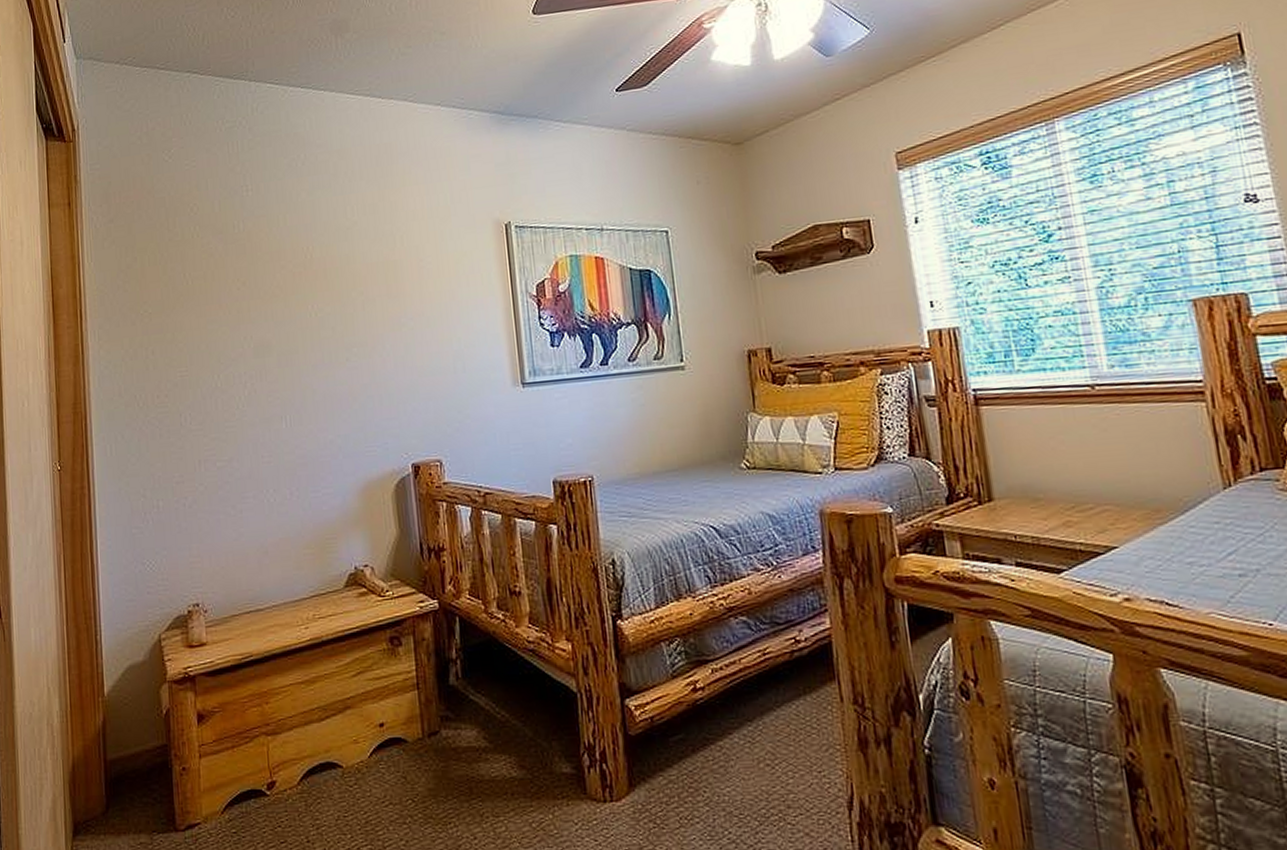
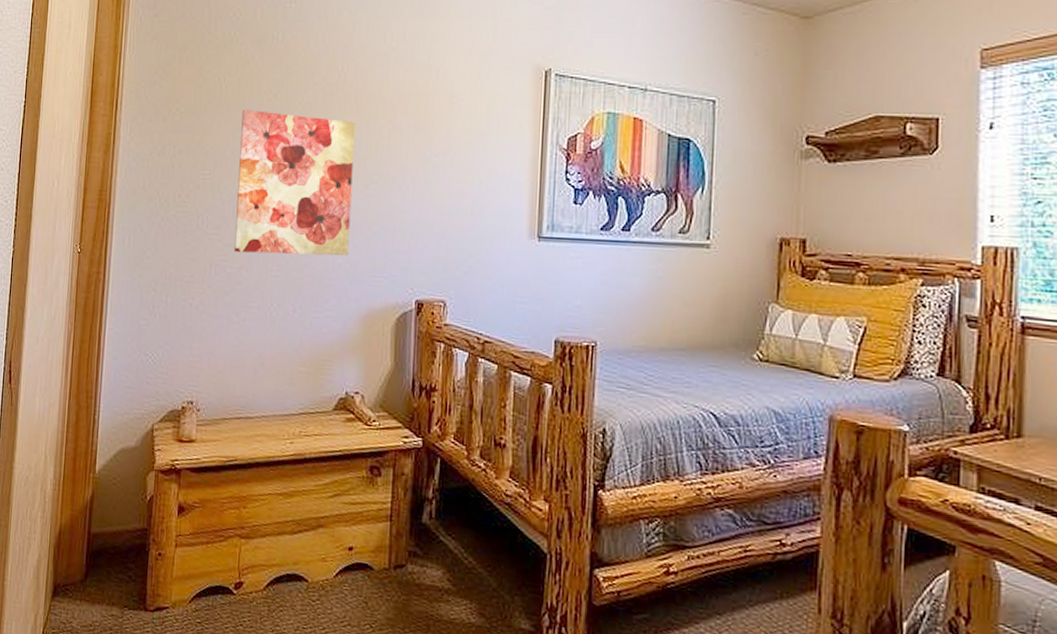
wall art: none [212,298,339,445] -> present [234,110,356,256]

